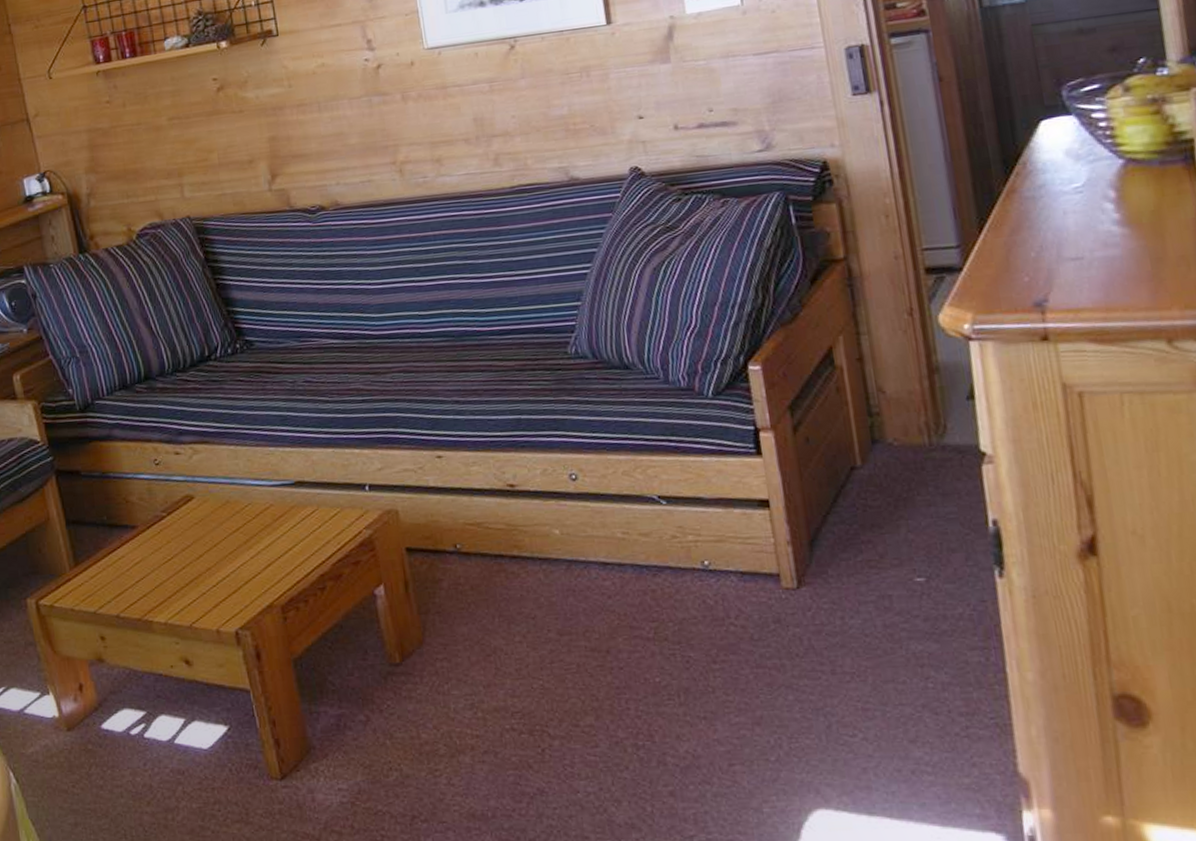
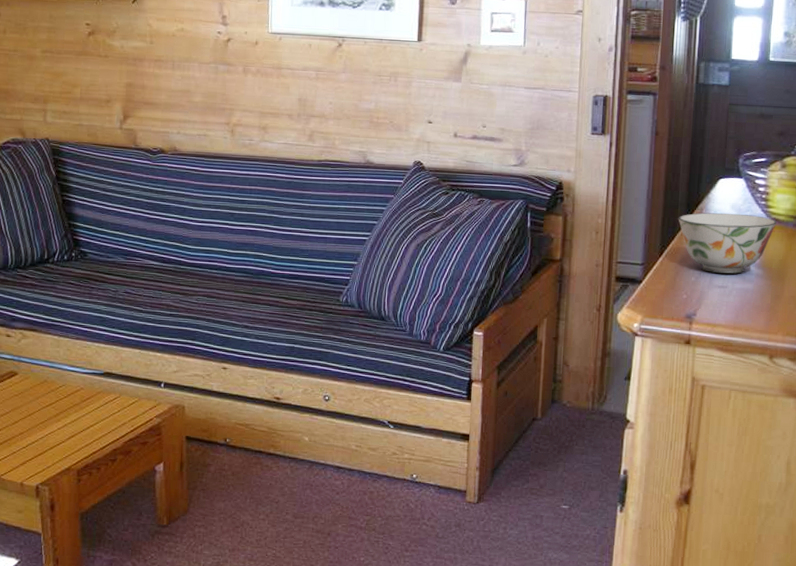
soup bowl: none [993,158,1135,243] -> present [678,212,777,274]

